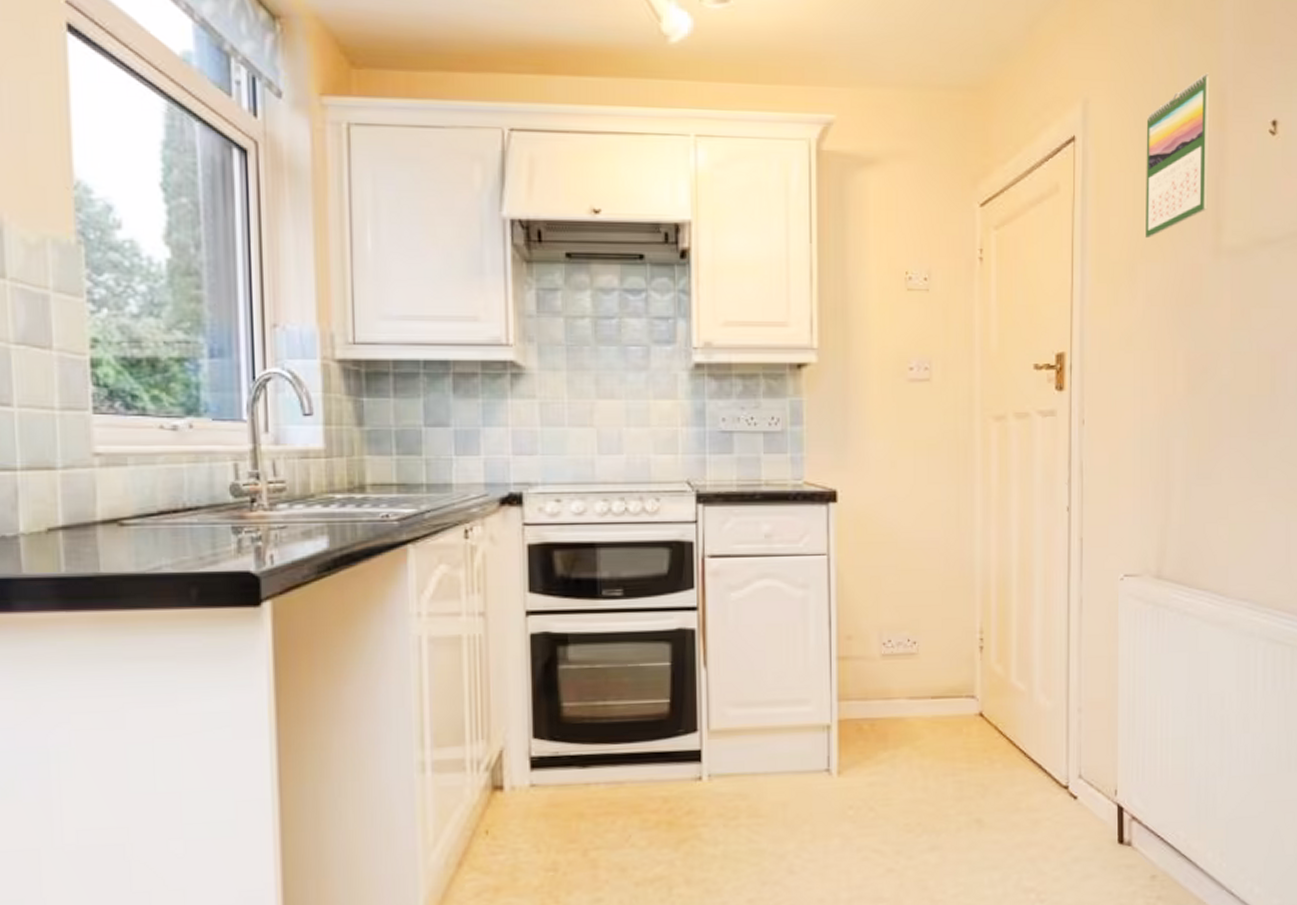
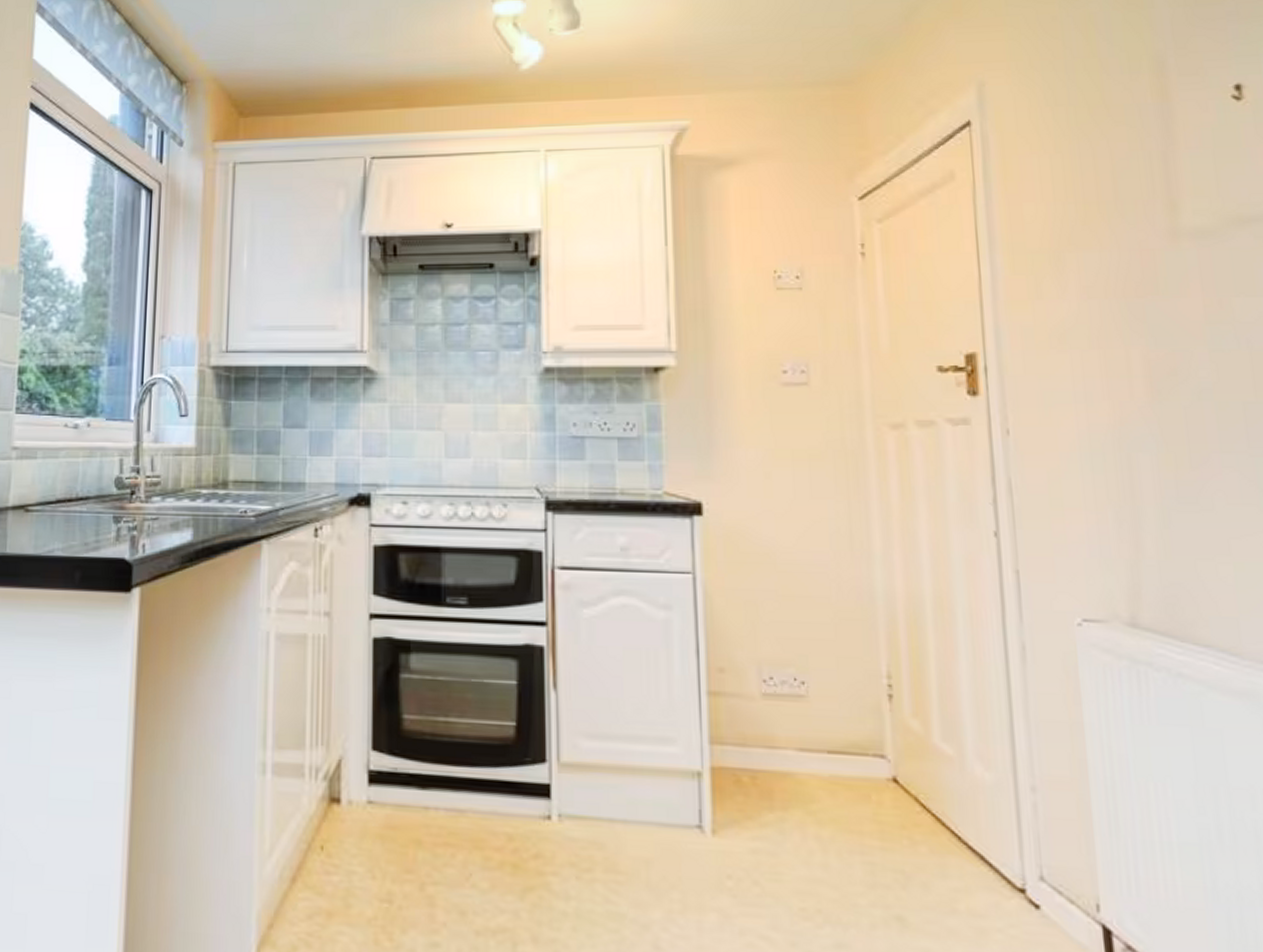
calendar: present [1146,73,1210,239] -> none [1061,41,1155,224]

